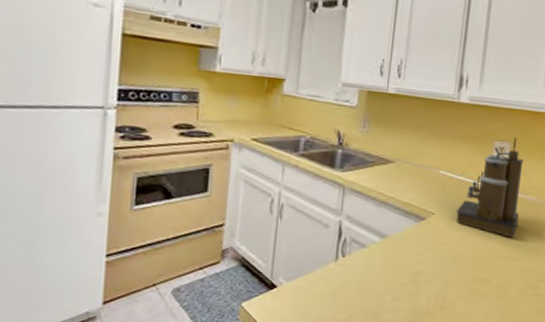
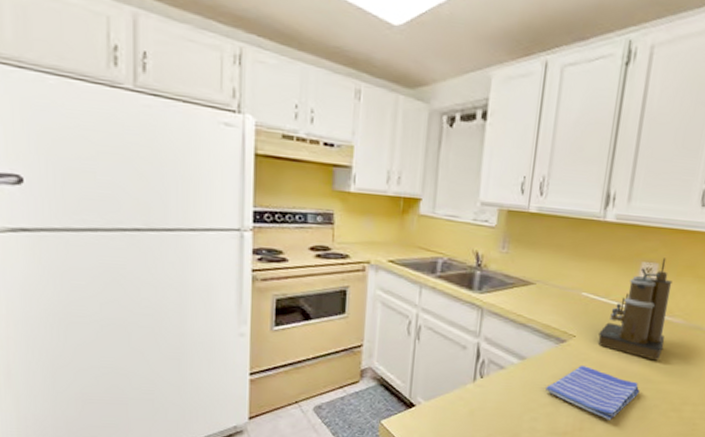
dish towel: none [407,243,498,299] -> present [545,366,640,421]

